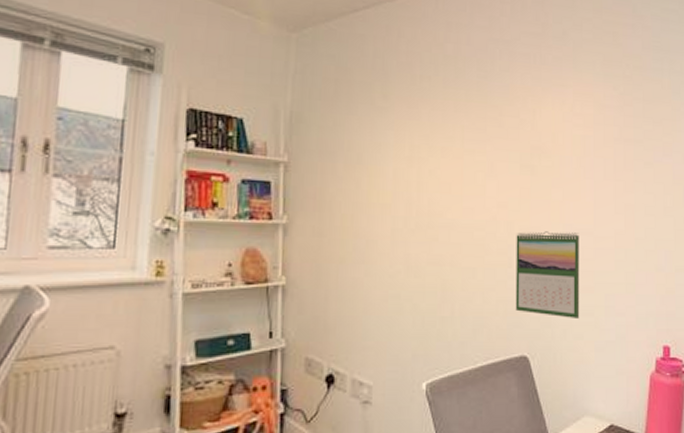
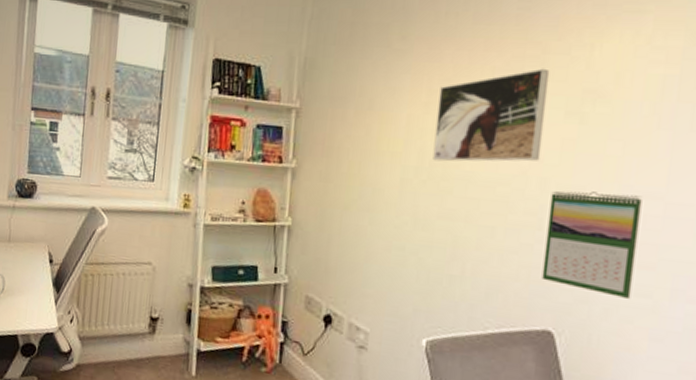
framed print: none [419,128,506,211] -> present [432,68,550,162]

